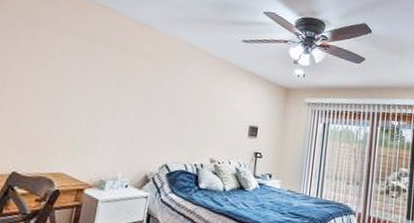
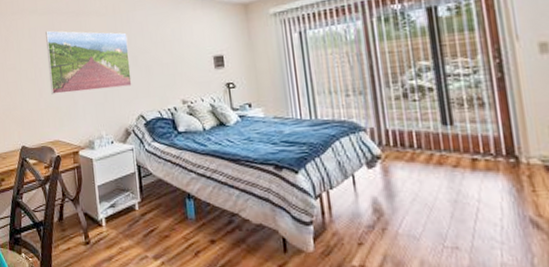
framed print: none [69,56,173,135] -> present [45,30,132,95]

